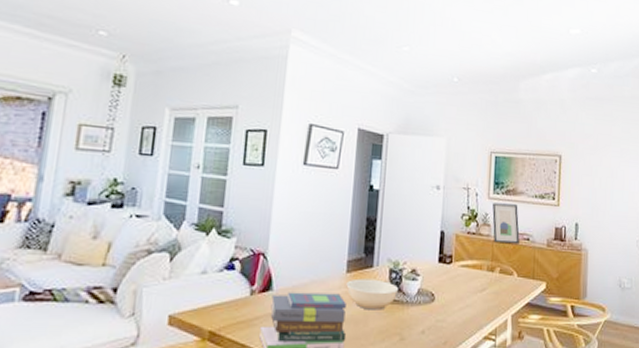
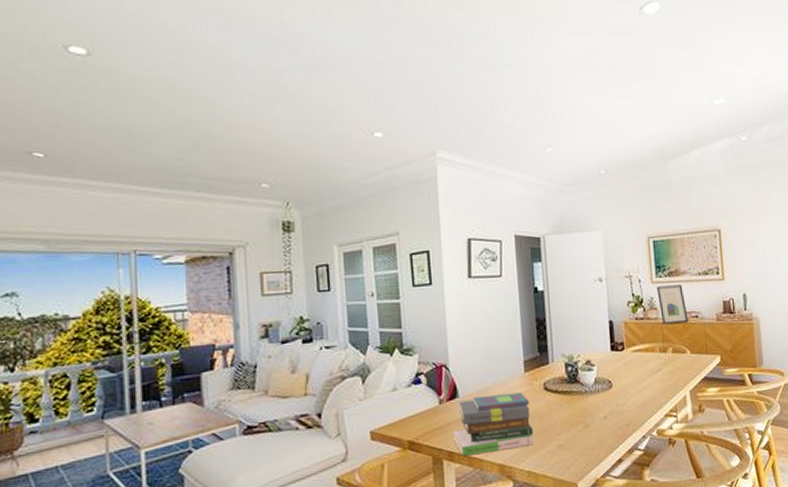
bowl: present [346,278,399,310] -> none [526,374,577,404]

